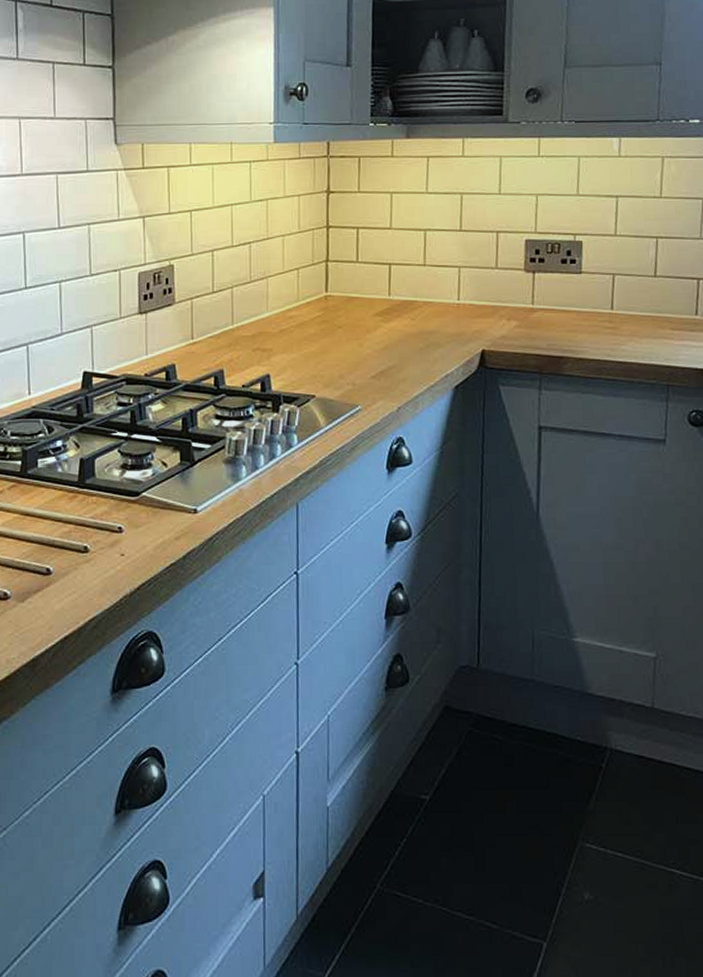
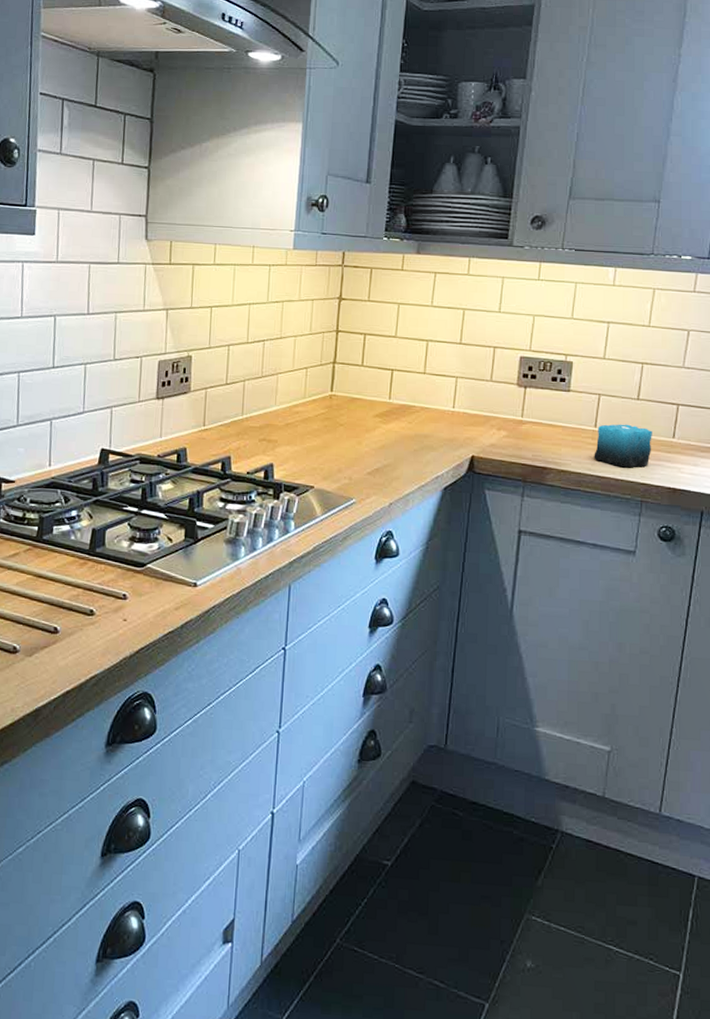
candle: none [612,295,674,351] -> present [594,416,652,468]

